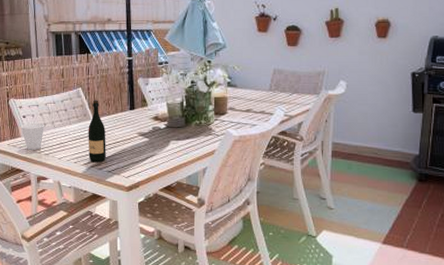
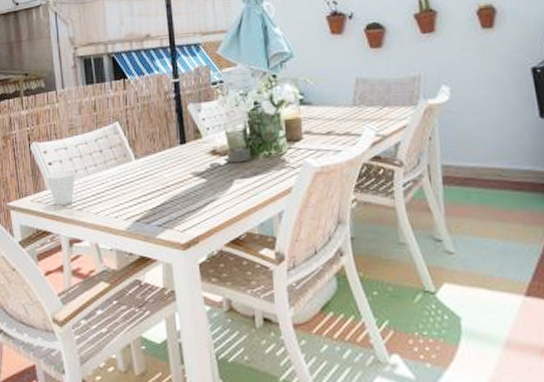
wine bottle: present [88,100,106,163] -> none [129,135,154,215]

